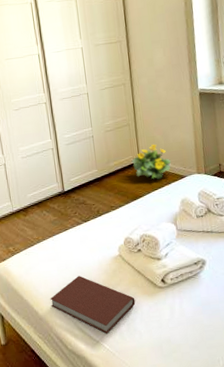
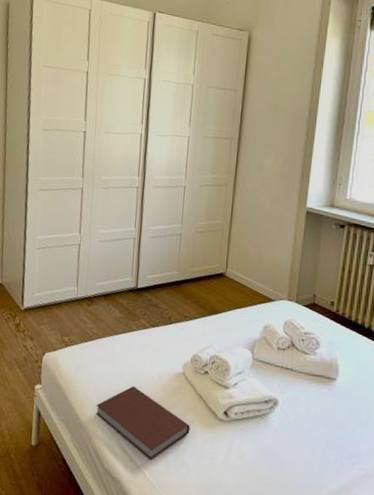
flowering plant: present [131,144,172,180] -> none [217,256,262,298]

